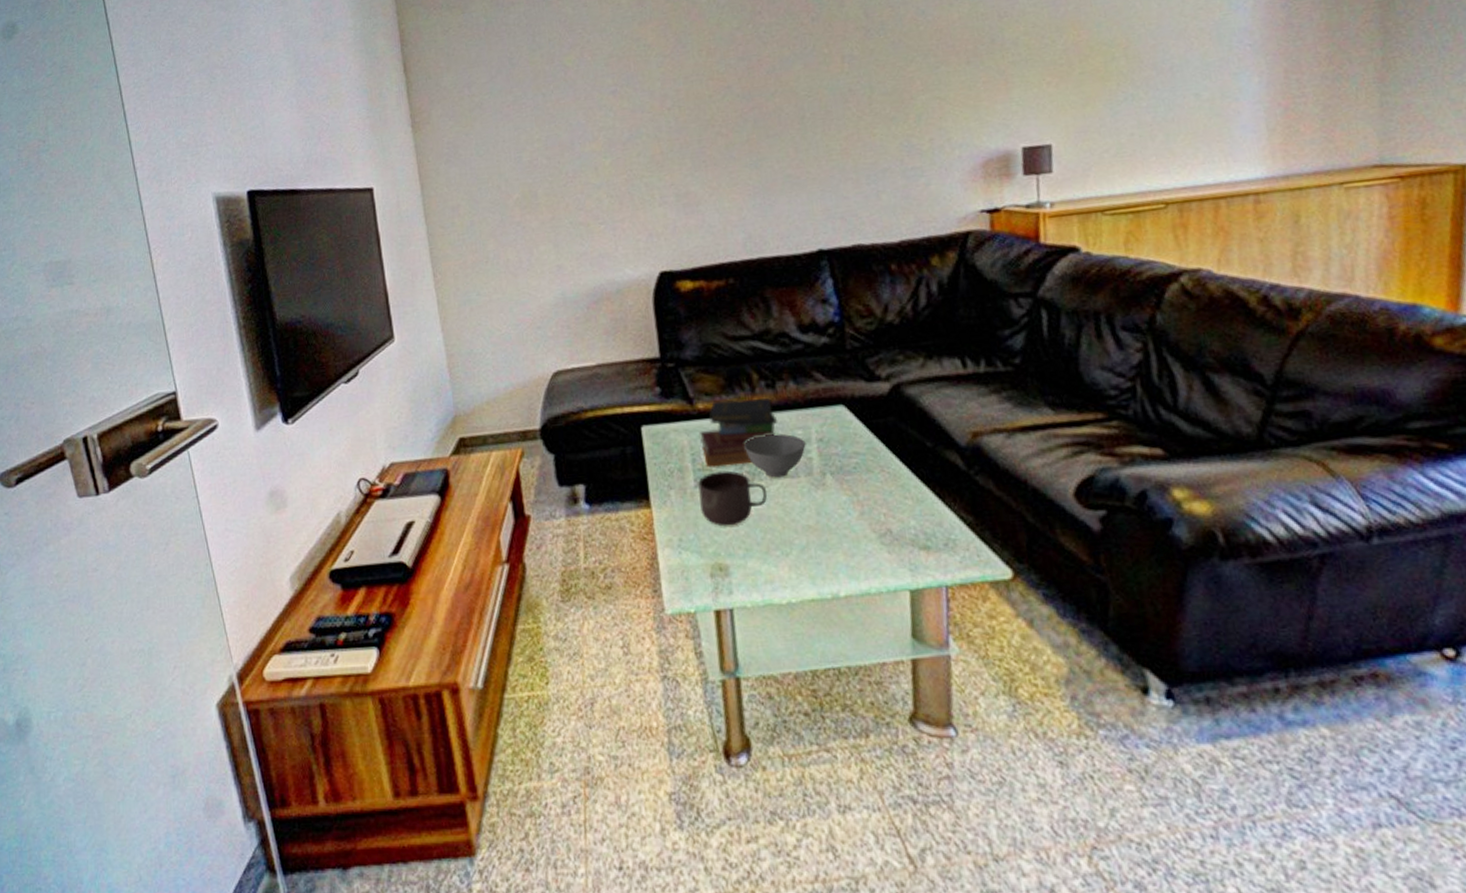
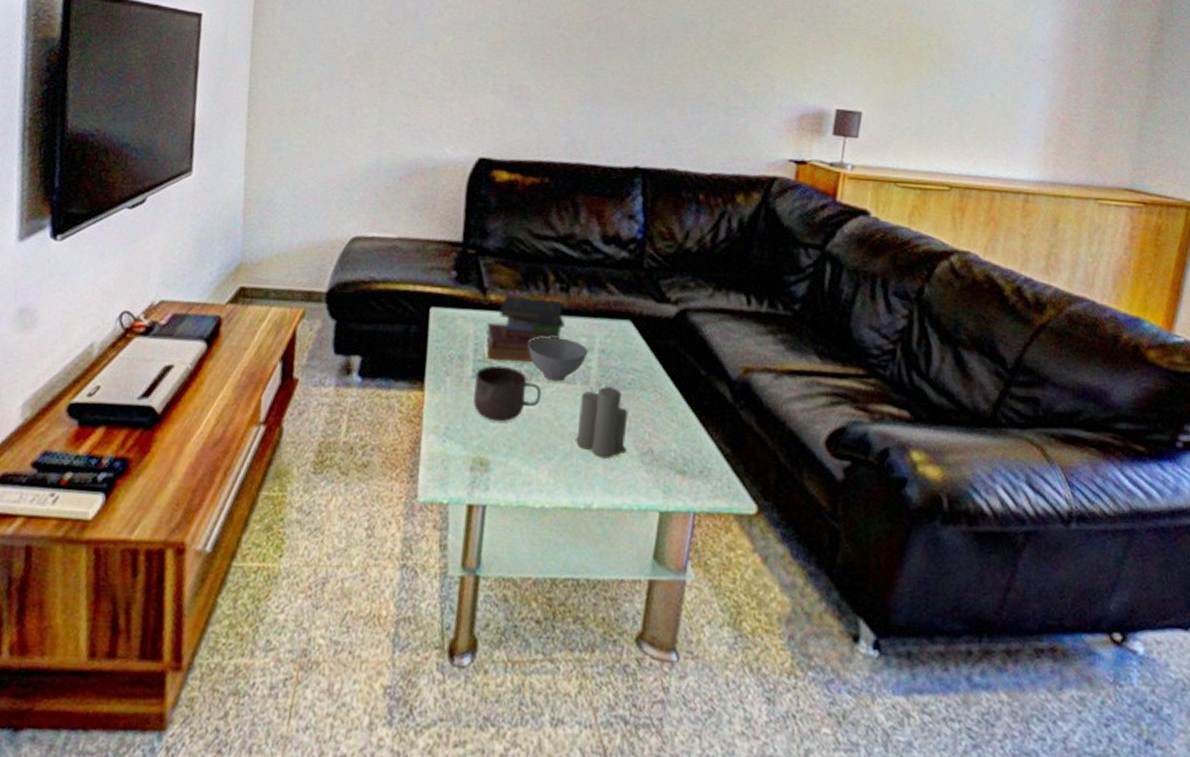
candle: none [807,471,864,546] -> present [575,384,629,459]

